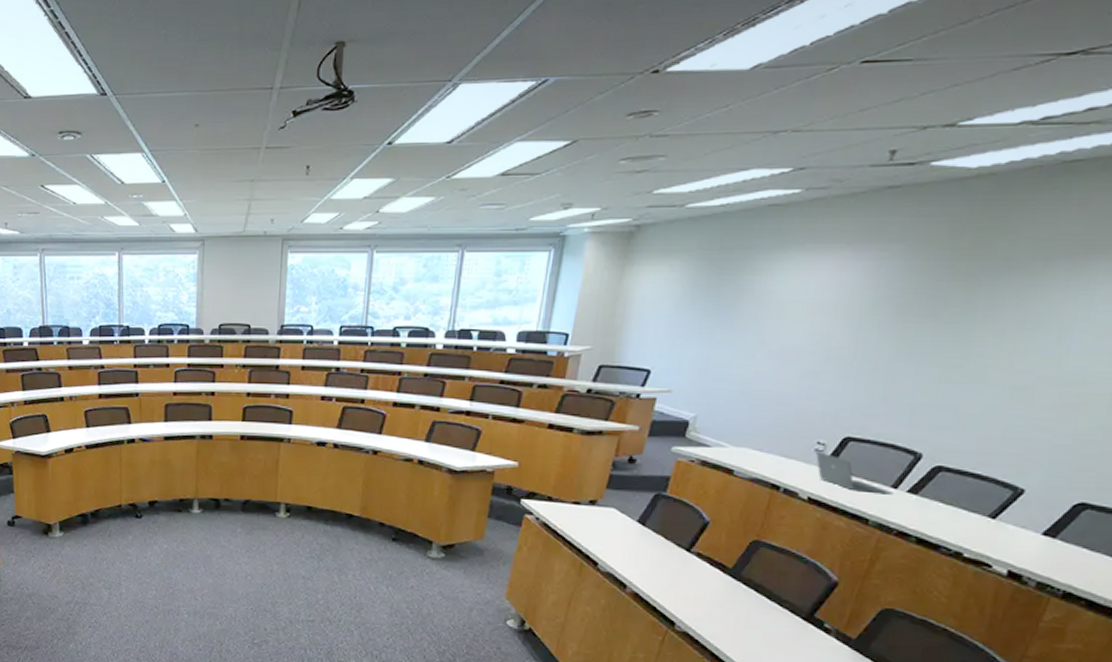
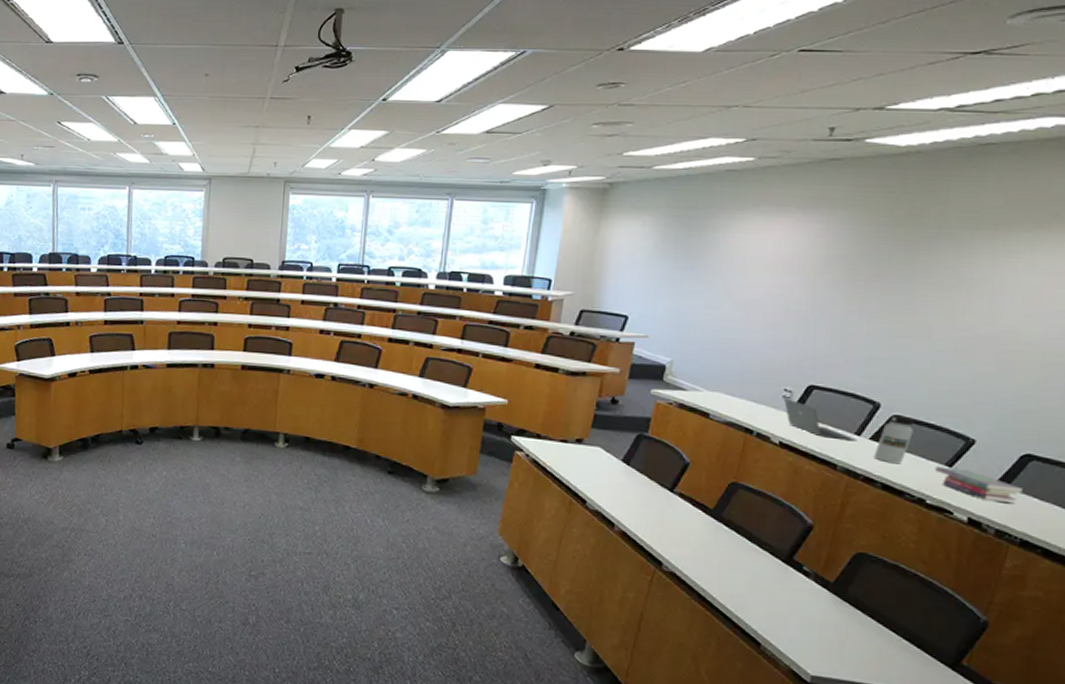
water bottle: none [909,465,958,517] -> present [873,415,914,465]
books: none [976,518,1072,555] -> present [935,466,1023,504]

